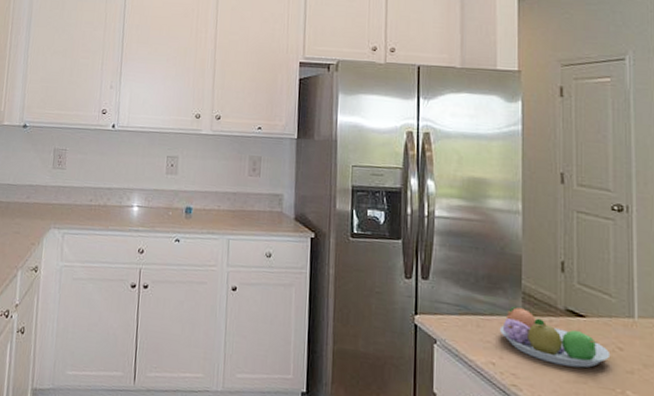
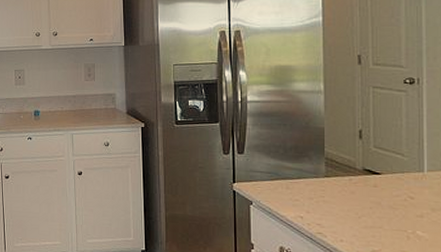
fruit bowl: present [499,306,611,368] -> none [306,169,403,216]

